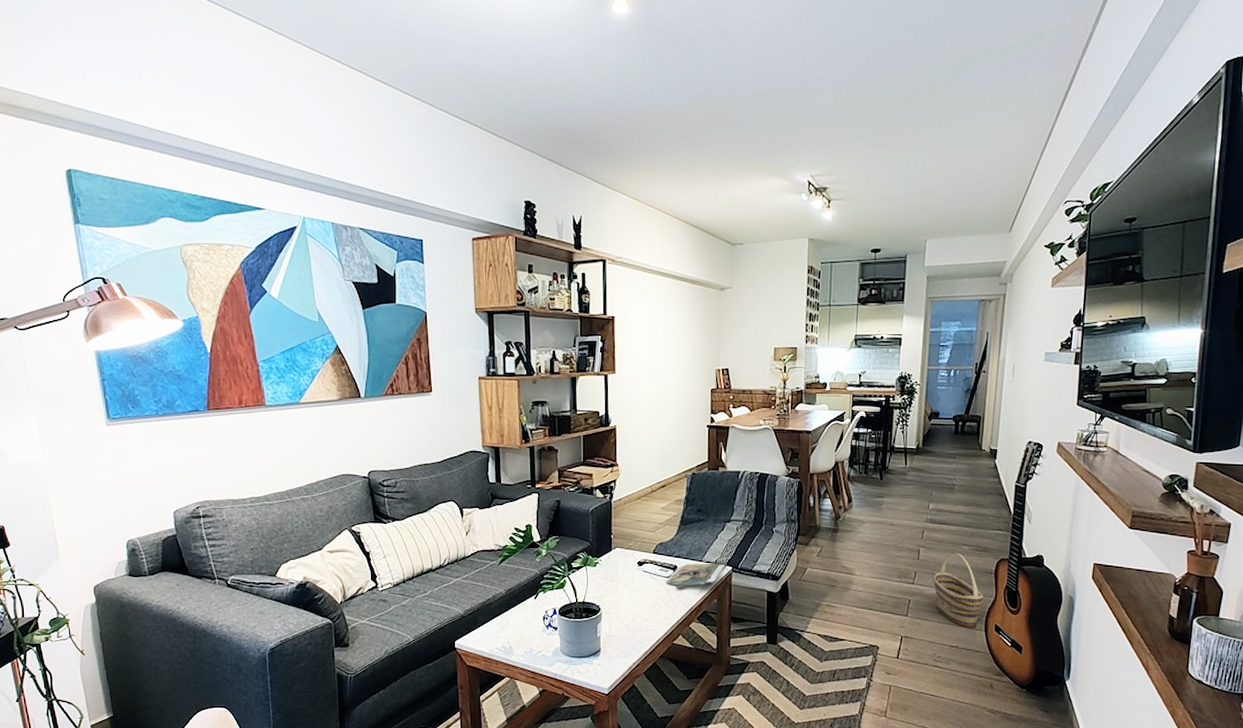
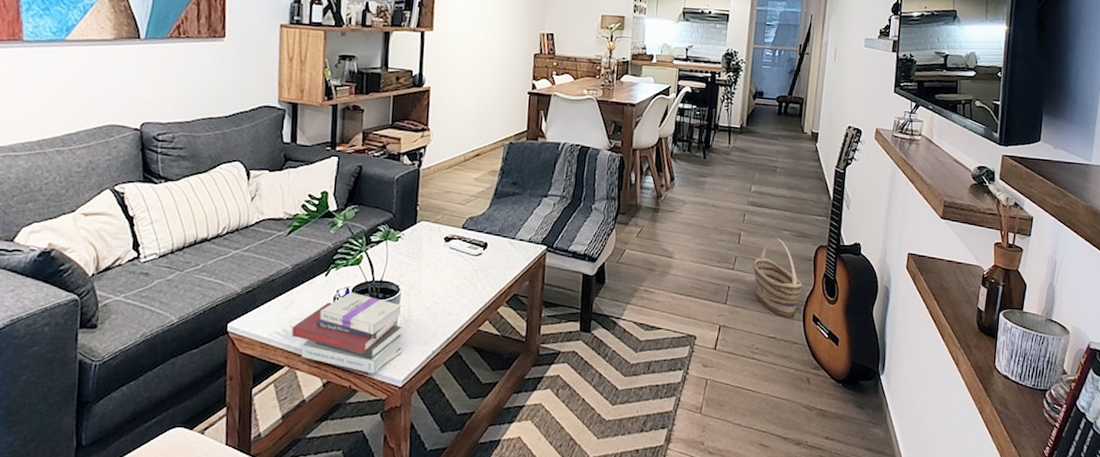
books: none [509,612,606,684] -> present [291,291,402,375]
magazine: present [665,563,728,588] -> none [473,241,543,268]

